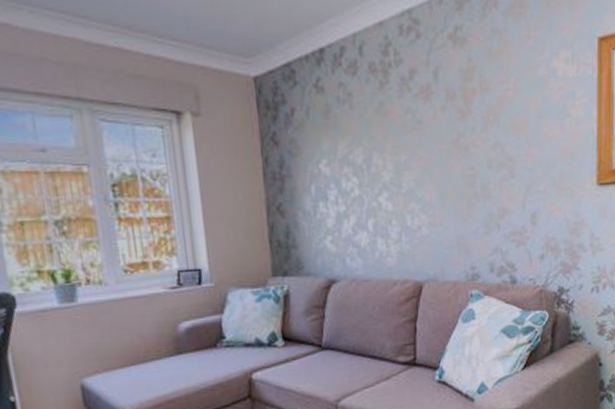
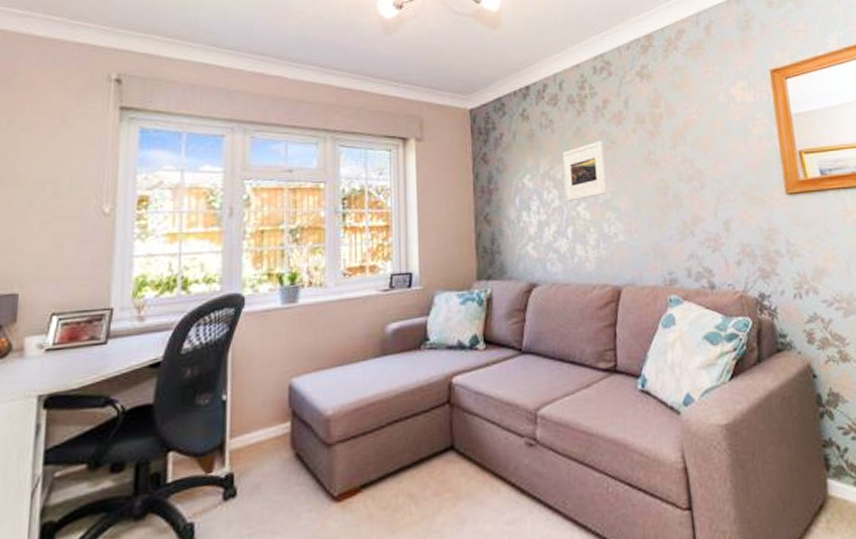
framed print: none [363,120,412,191] -> present [562,140,608,202]

